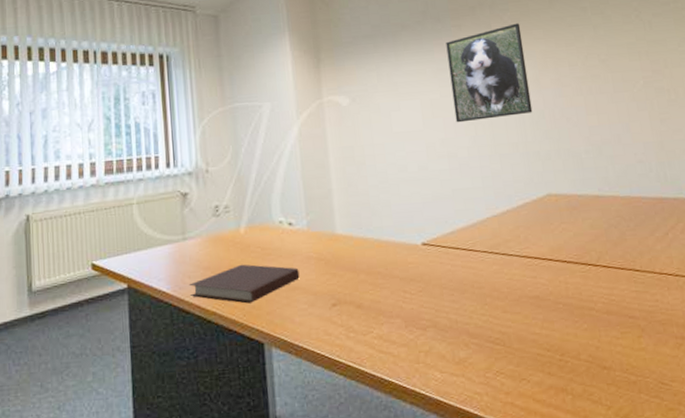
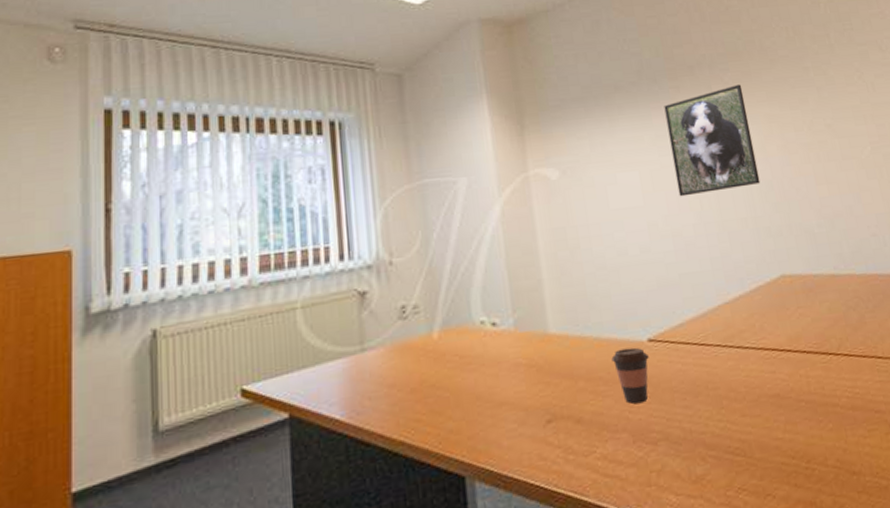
notebook: present [188,264,300,304] -> none [369,377,507,428]
coffee cup: none [389,249,422,296] -> present [611,347,649,404]

